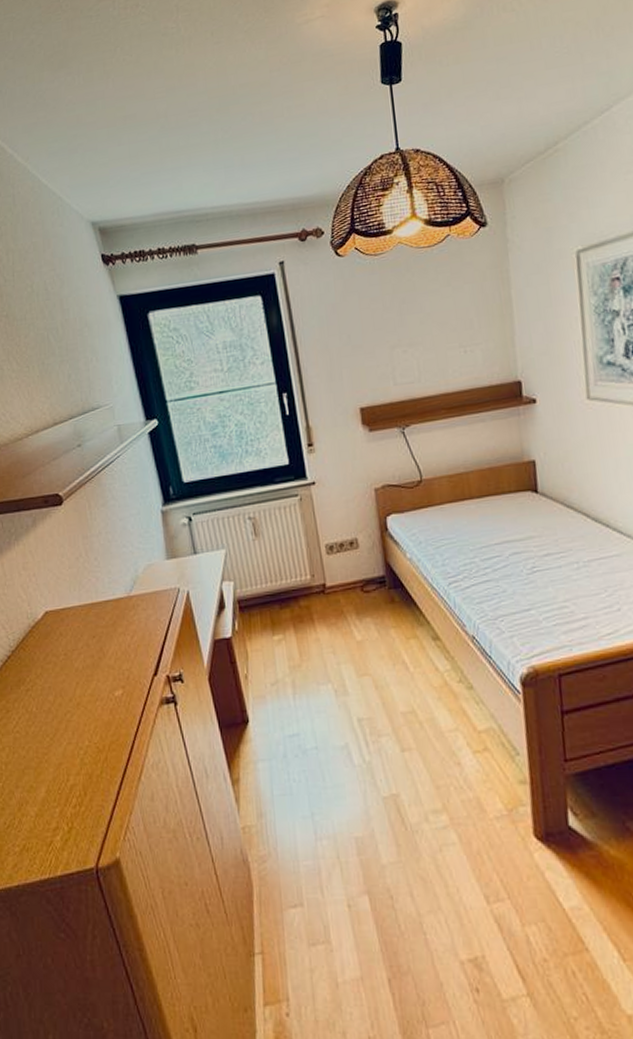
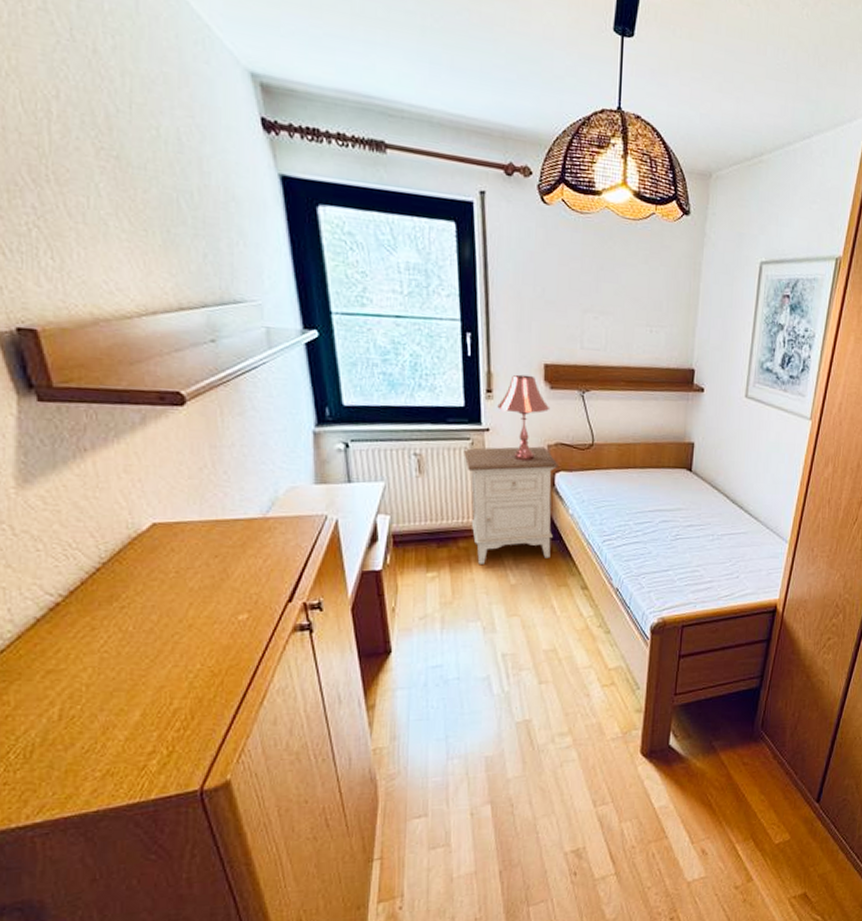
nightstand: none [294,491,394,622] -> present [464,446,558,564]
table lamp: none [320,422,372,510] -> present [497,374,551,462]

